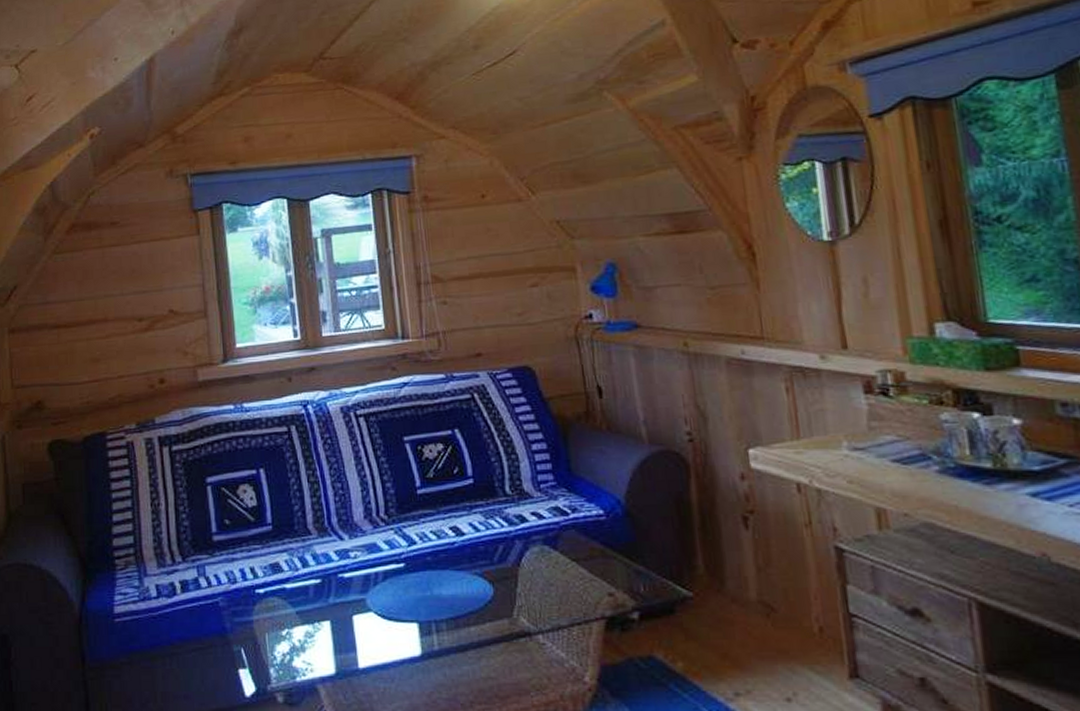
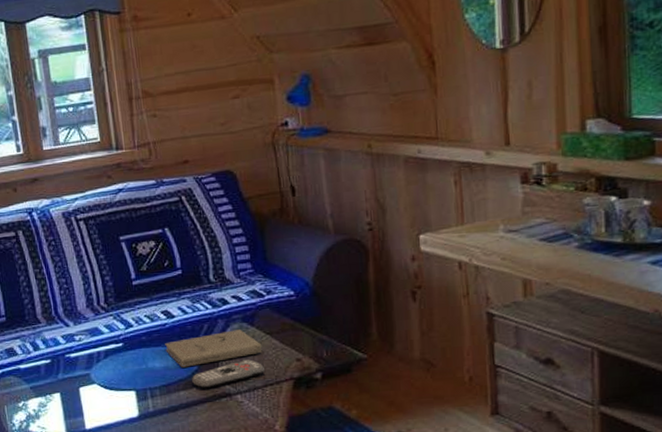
book: none [453,553,568,597] -> present [165,329,263,368]
remote control: none [484,591,571,625] -> present [192,359,265,389]

